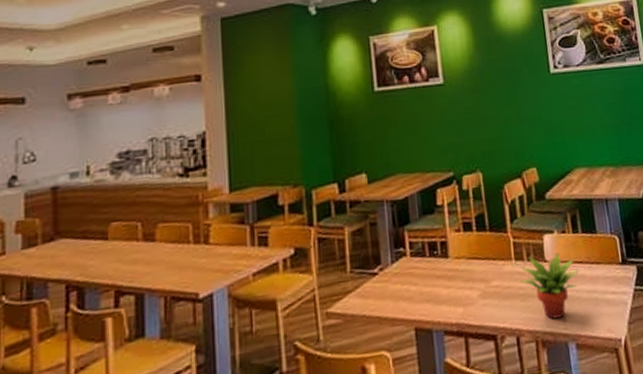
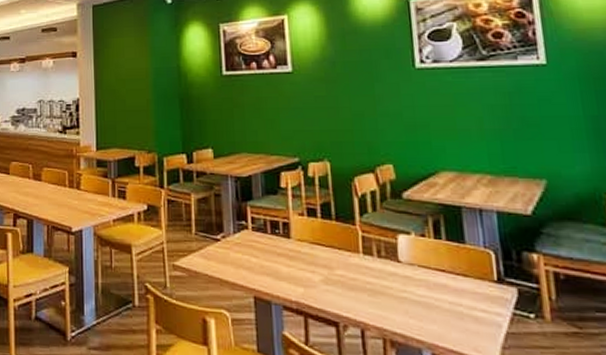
succulent plant: present [520,253,580,319] -> none [367,253,441,323]

